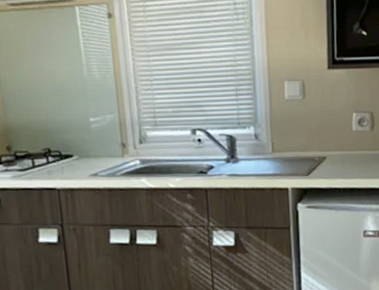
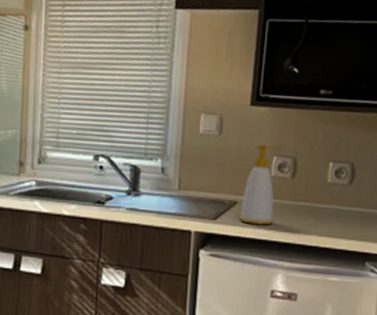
soap bottle: none [329,103,359,176] -> present [239,145,281,225]

